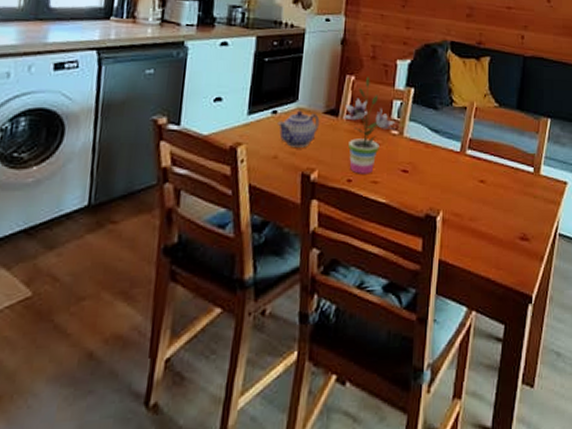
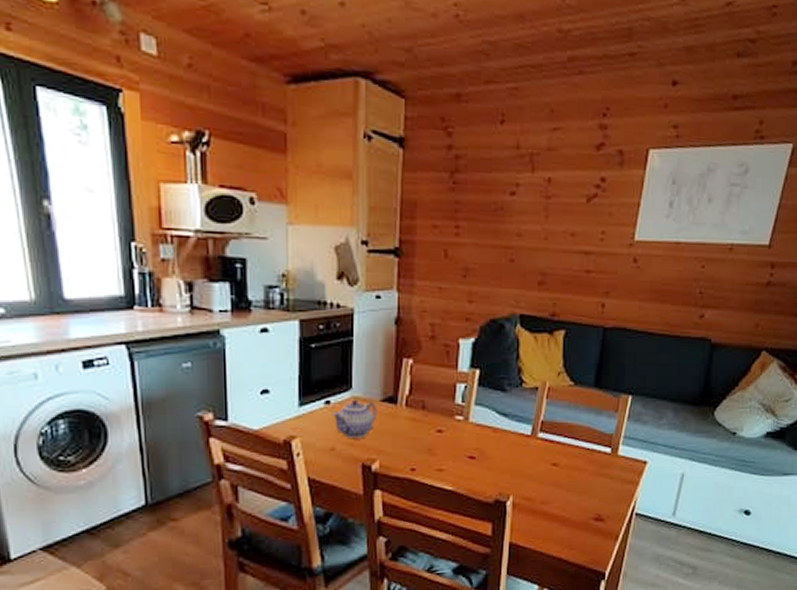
potted plant: present [343,77,396,174] -> none [402,360,460,463]

